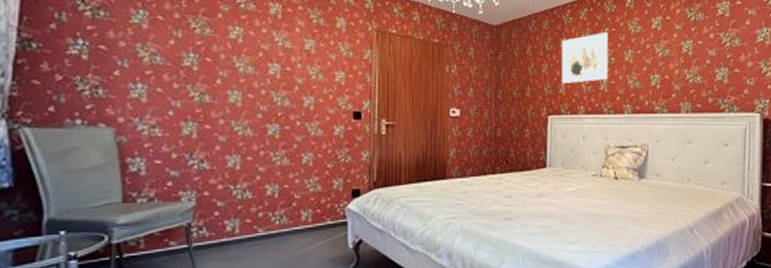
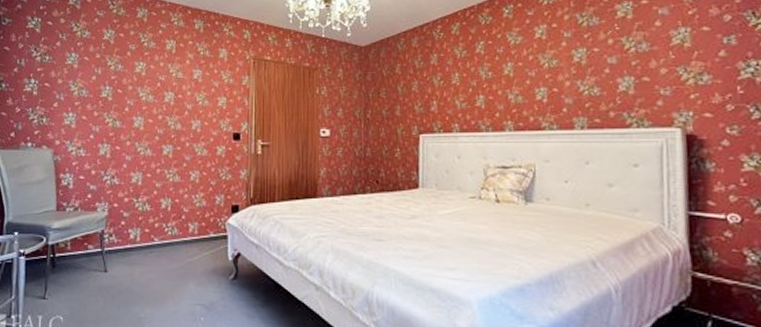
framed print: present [562,31,608,84] -> none [433,45,485,101]

